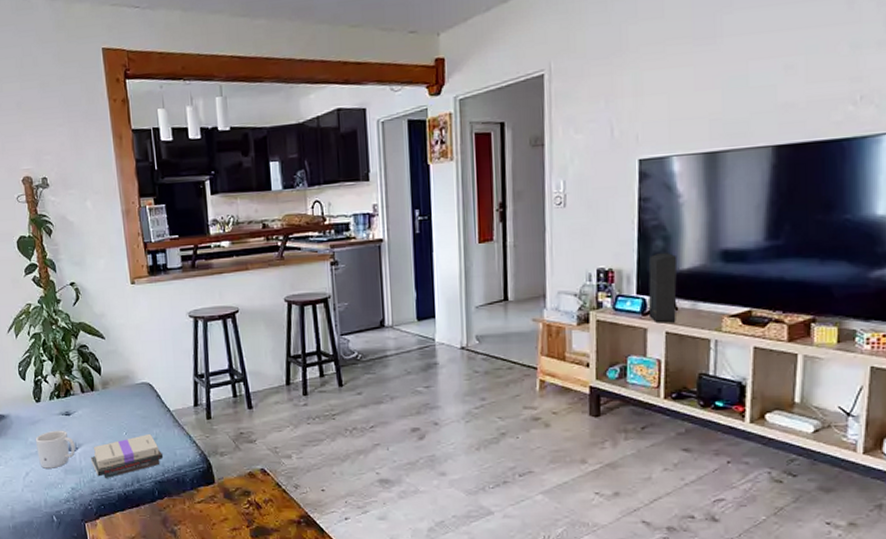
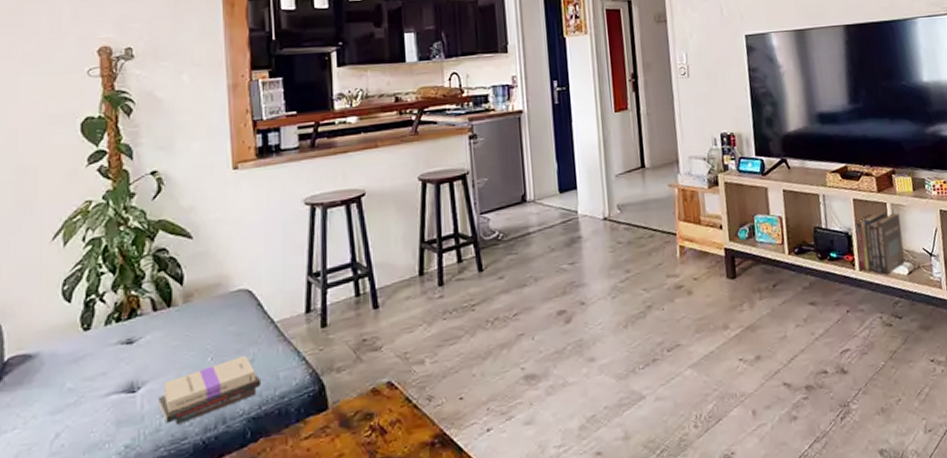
mug: present [35,430,76,468] -> none [76,364,137,424]
speaker: present [648,253,677,324] -> none [762,117,790,183]
books: none [751,363,814,431] -> present [855,211,905,275]

